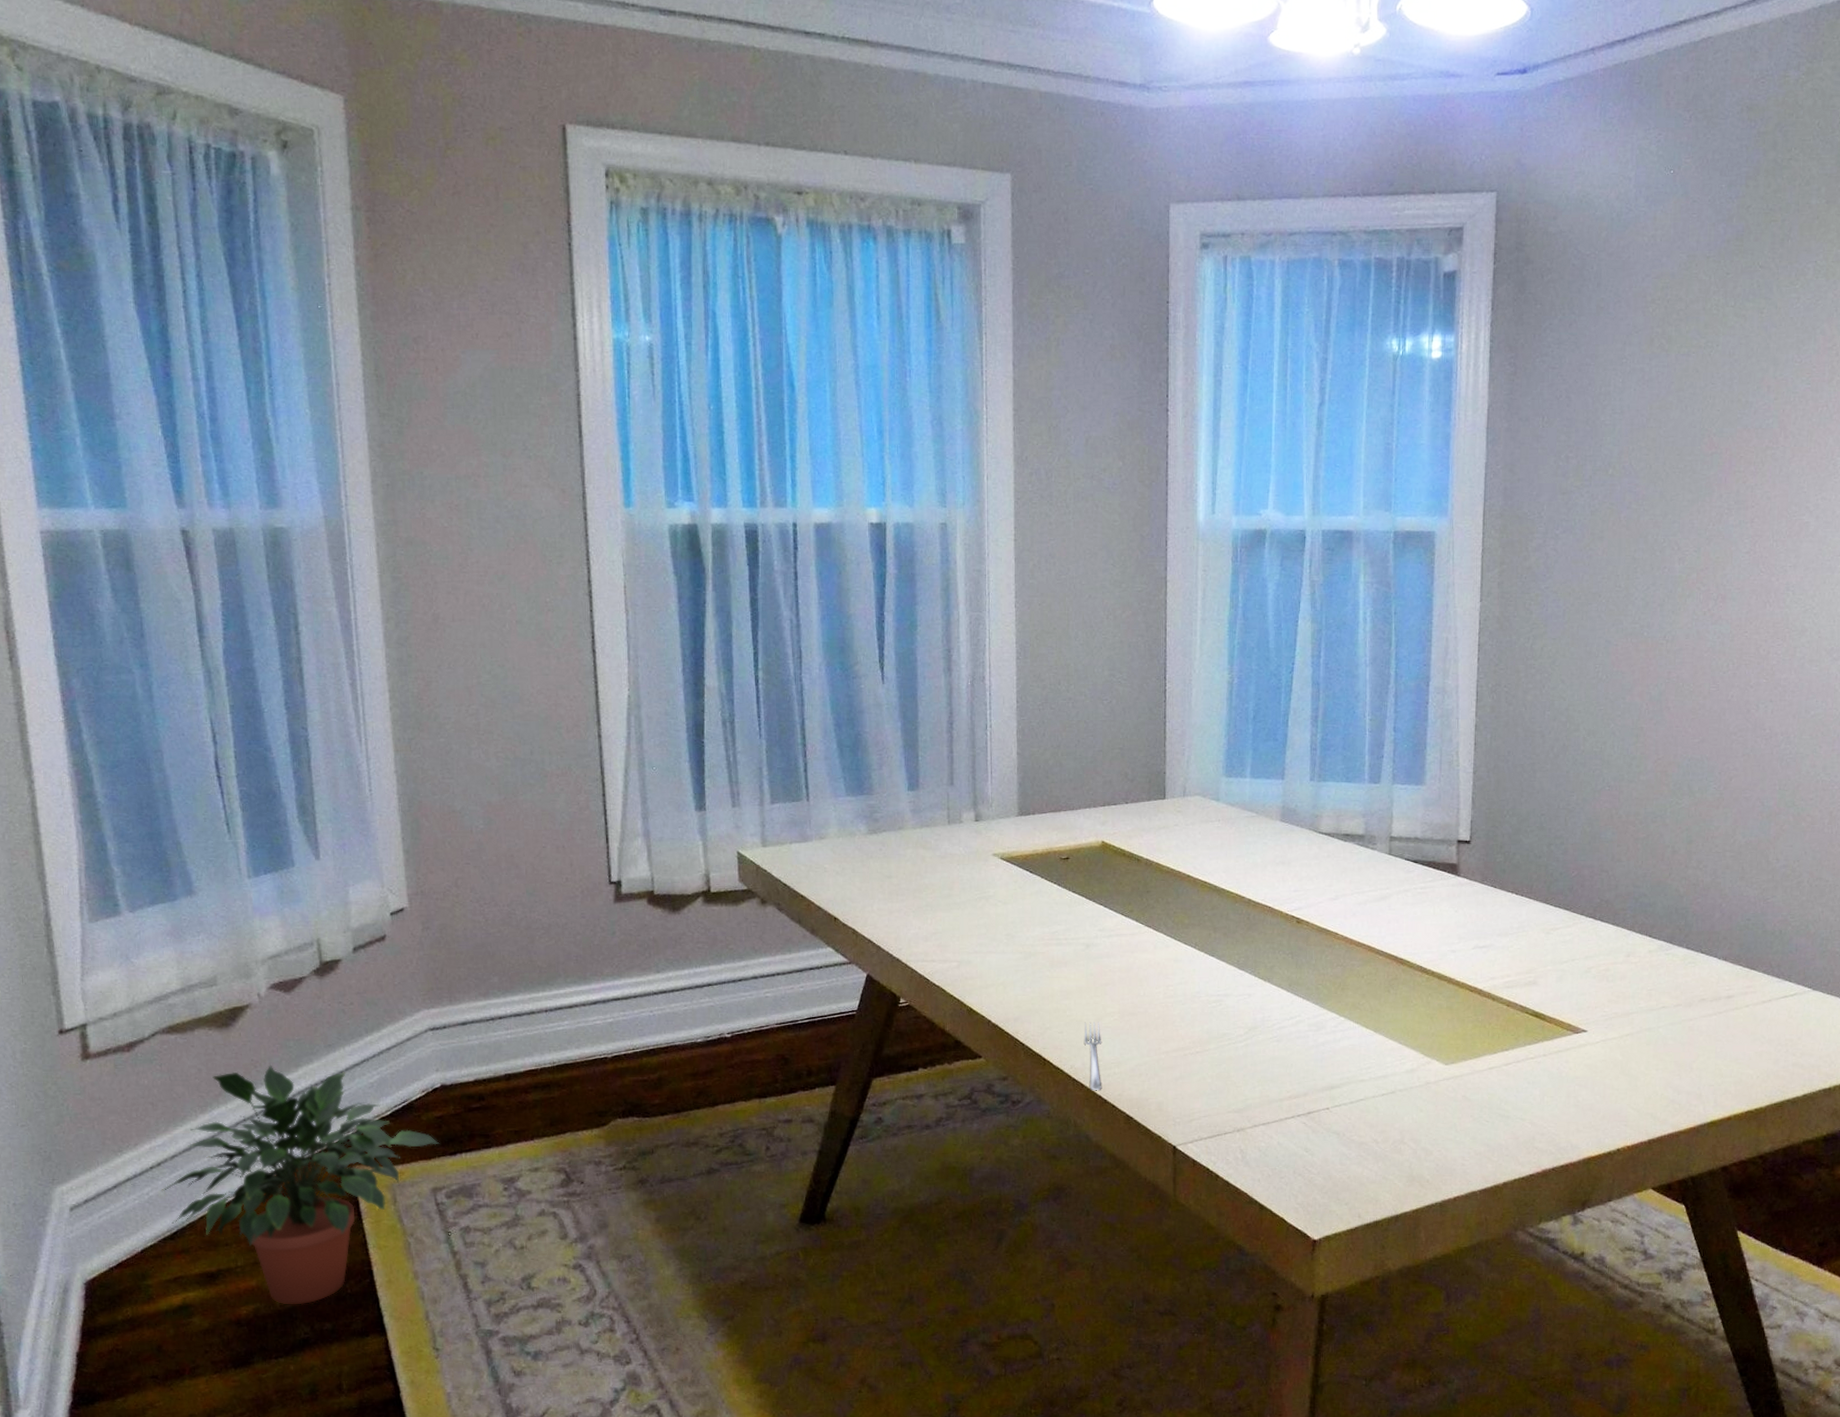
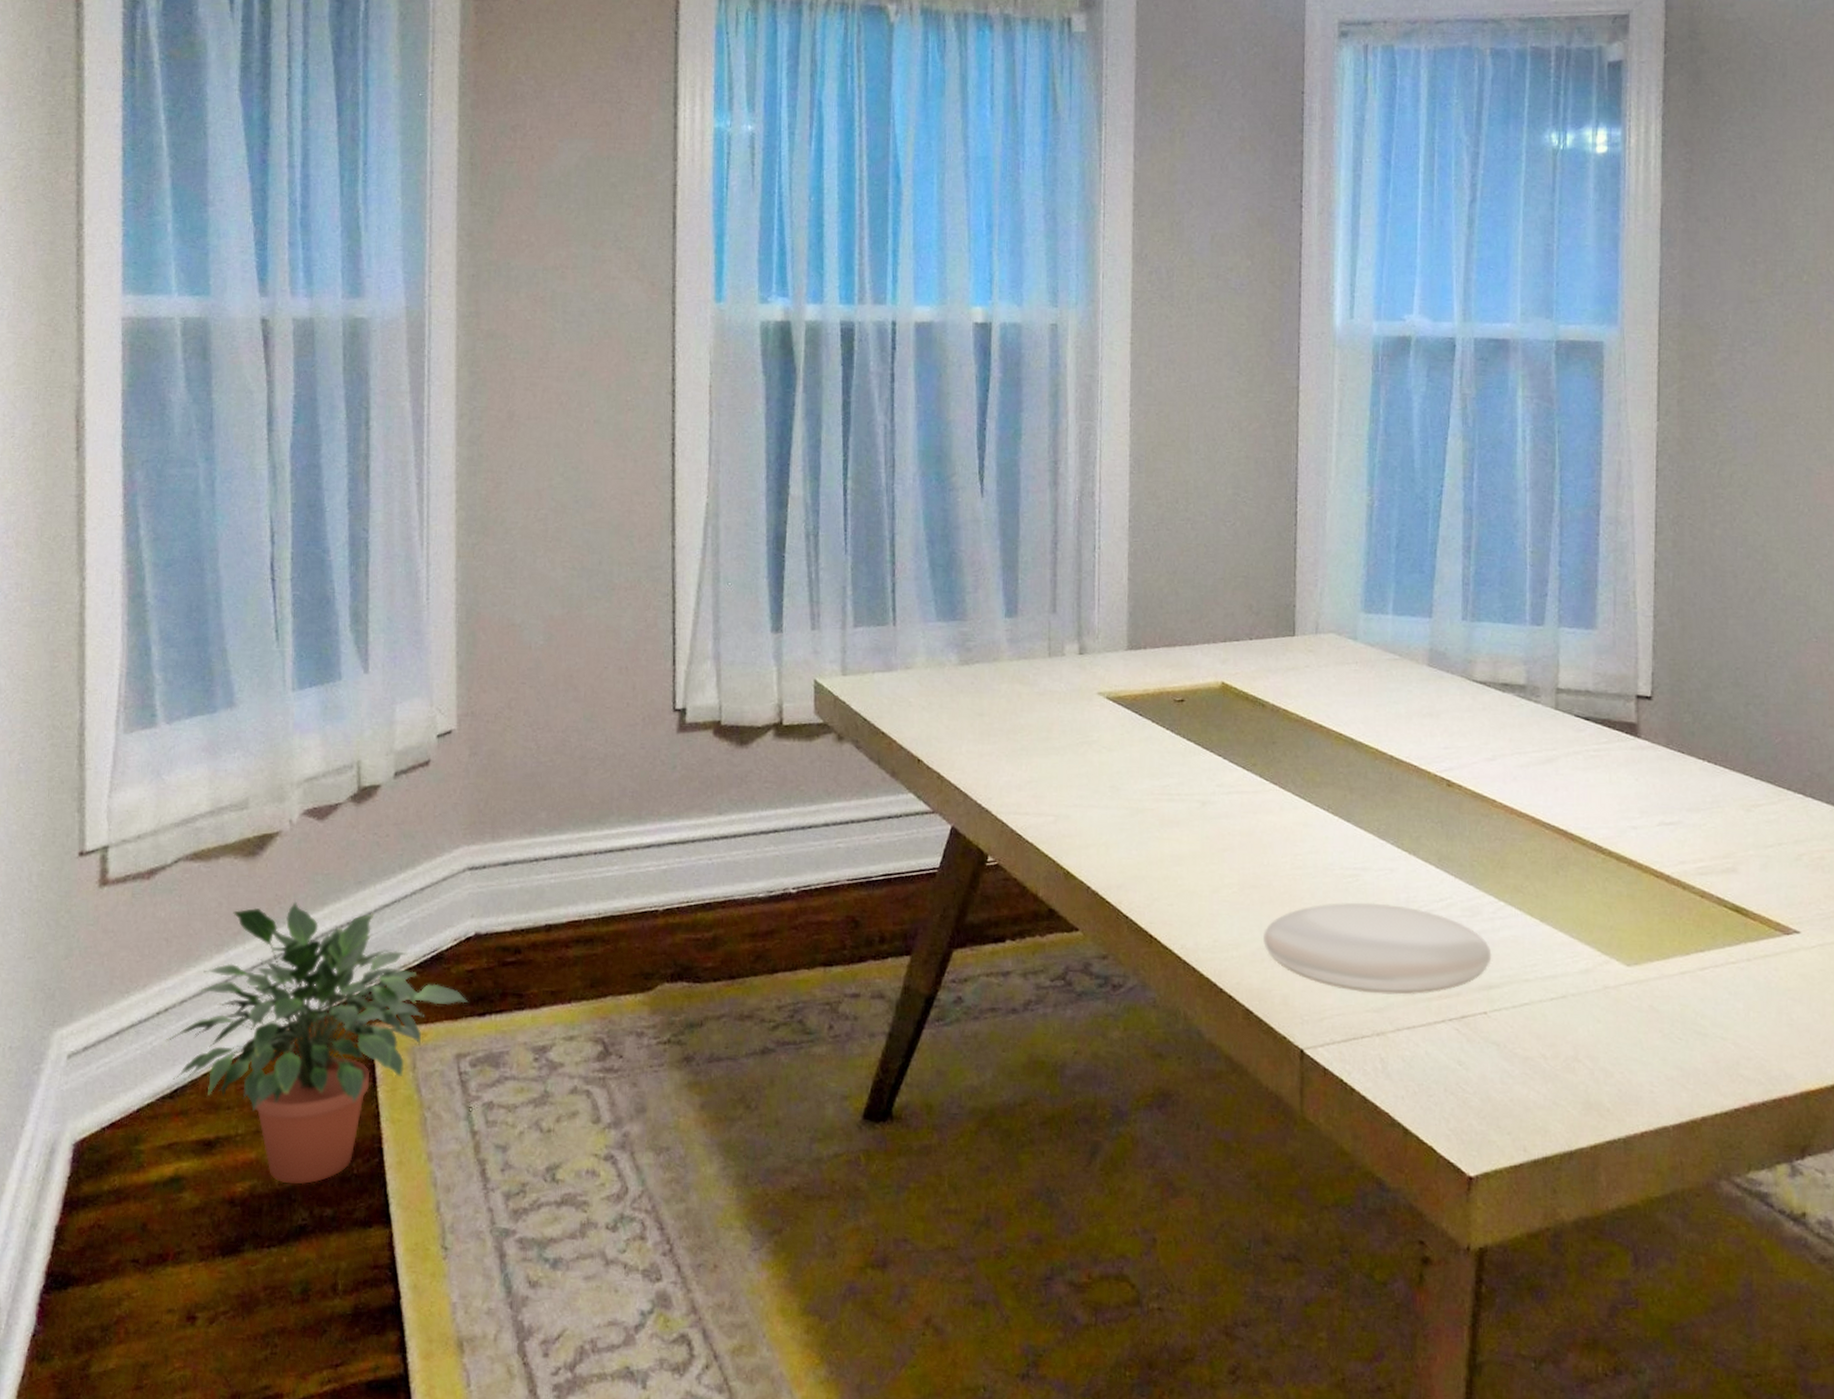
fork: present [1084,1022,1102,1091] -> none [1197,893,1219,978]
plate: none [1141,1023,1333,1098] -> present [1263,902,1492,995]

